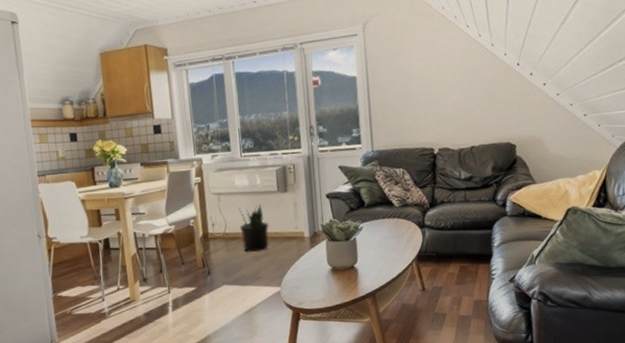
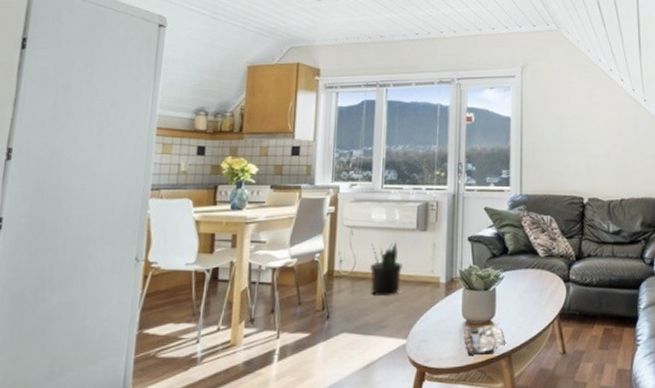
magazine: none [330,268,370,297] -> present [464,323,506,355]

